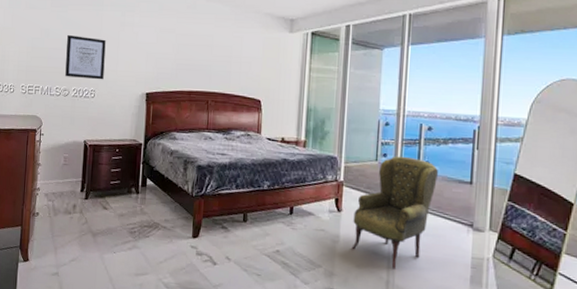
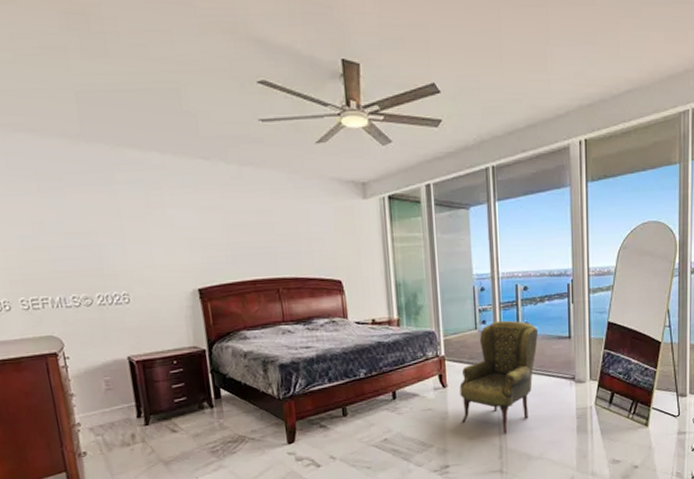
wall art: present [65,34,106,80] -> none [72,226,138,282]

